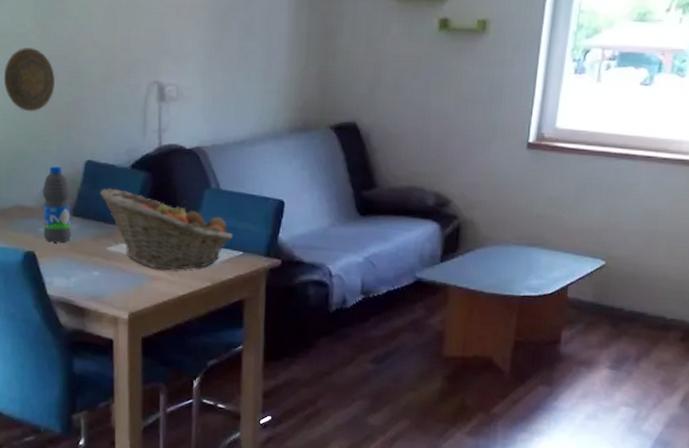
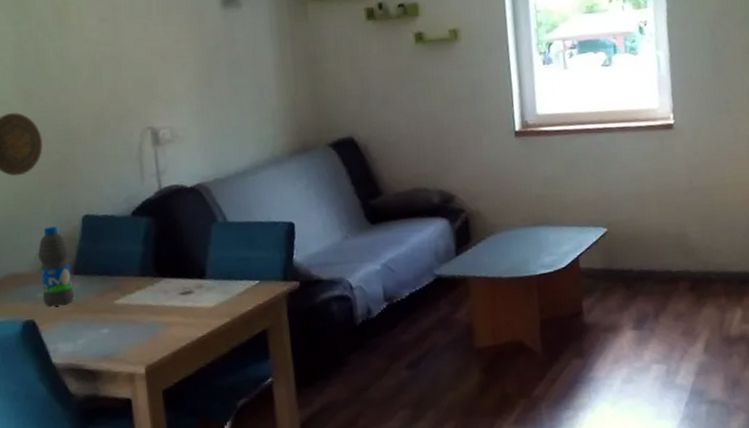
fruit basket: present [100,188,233,270] -> none [101,238,247,314]

